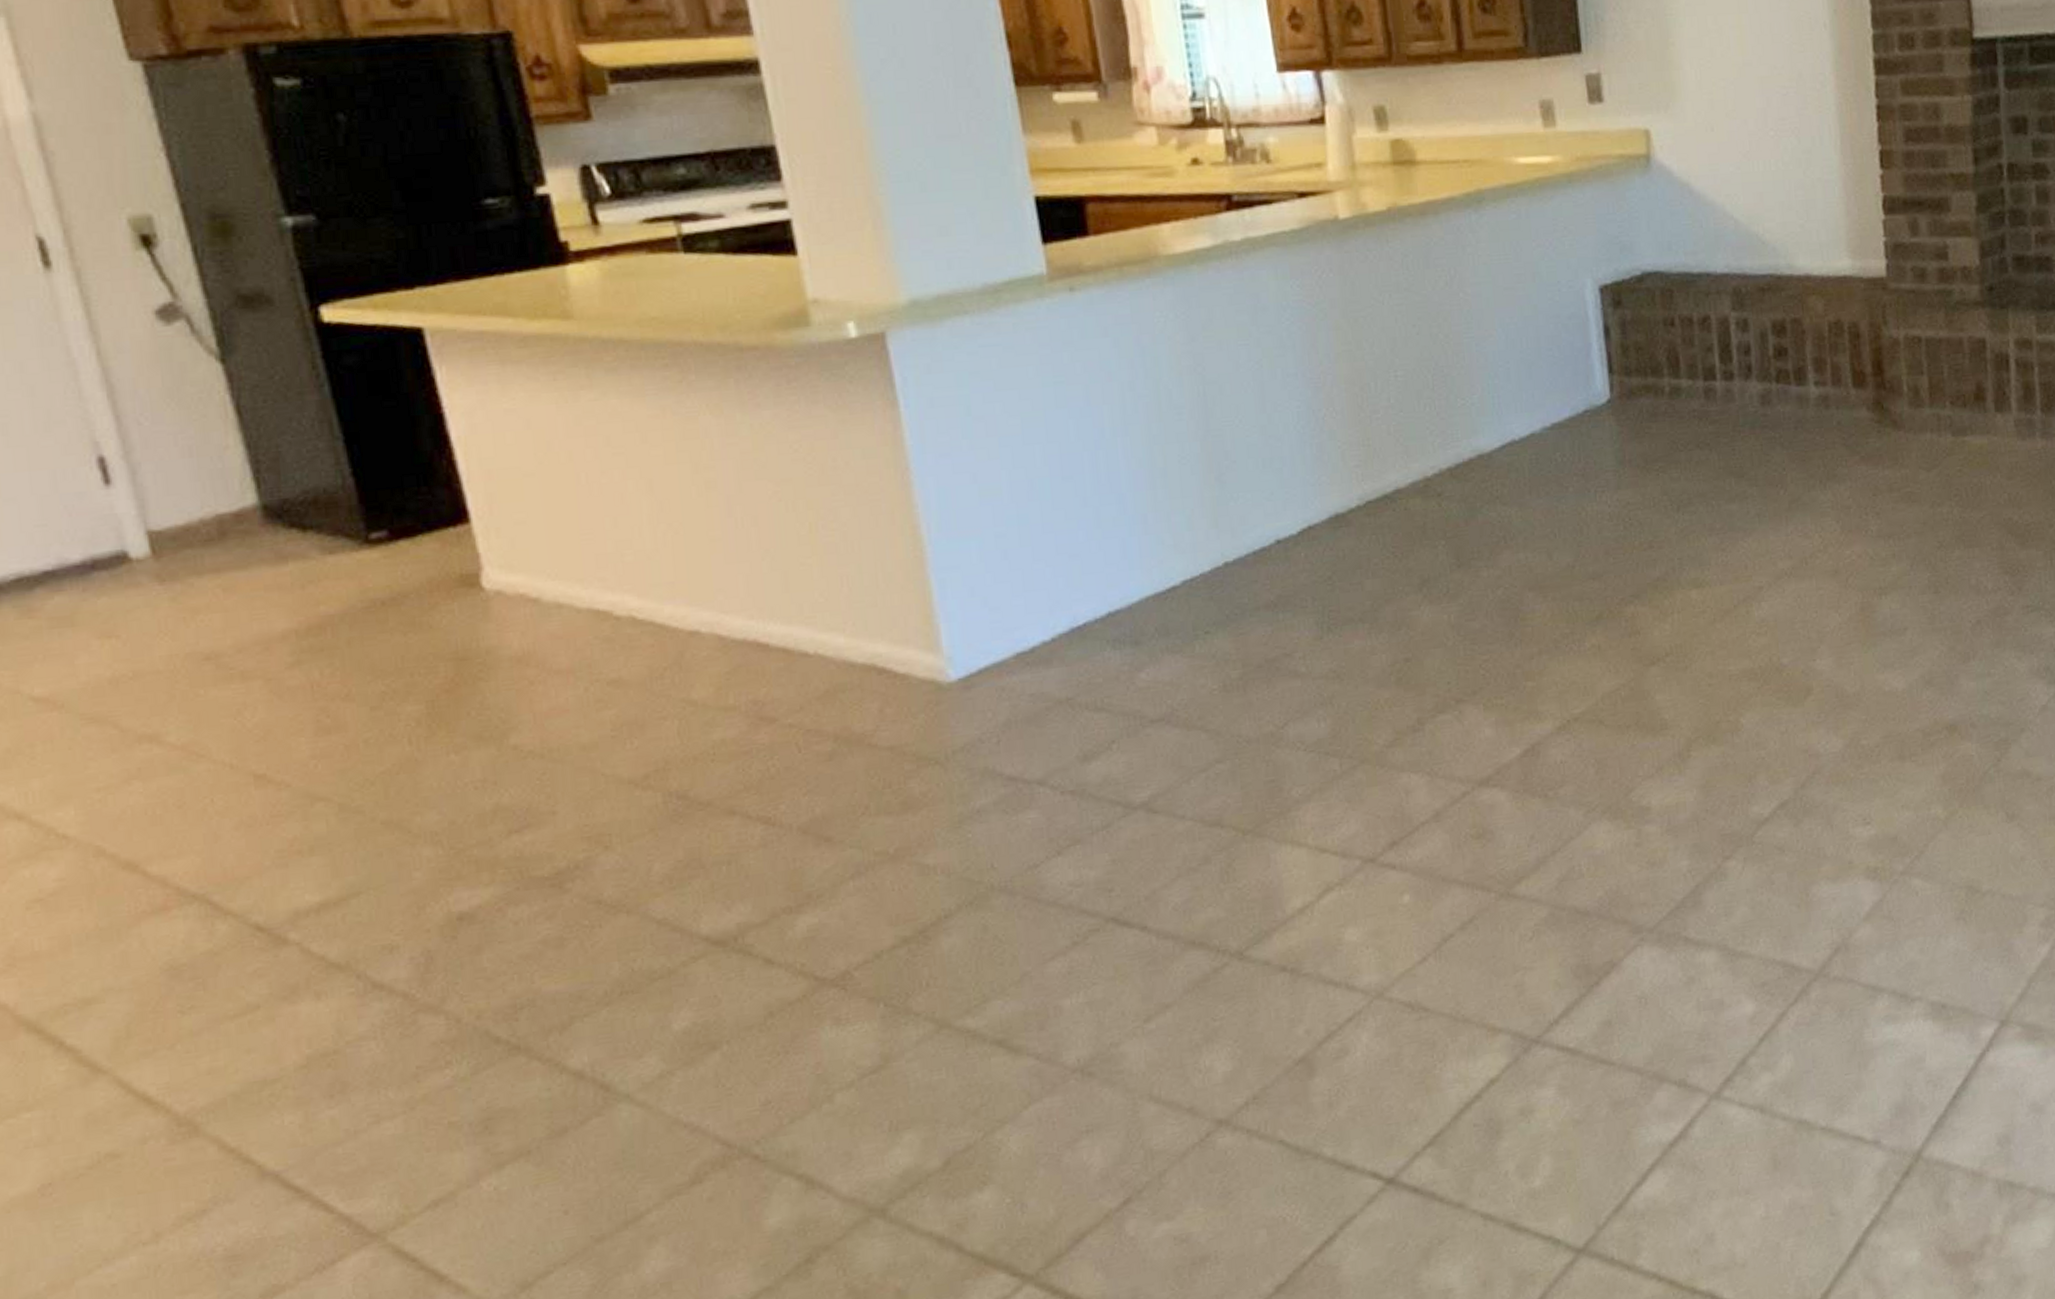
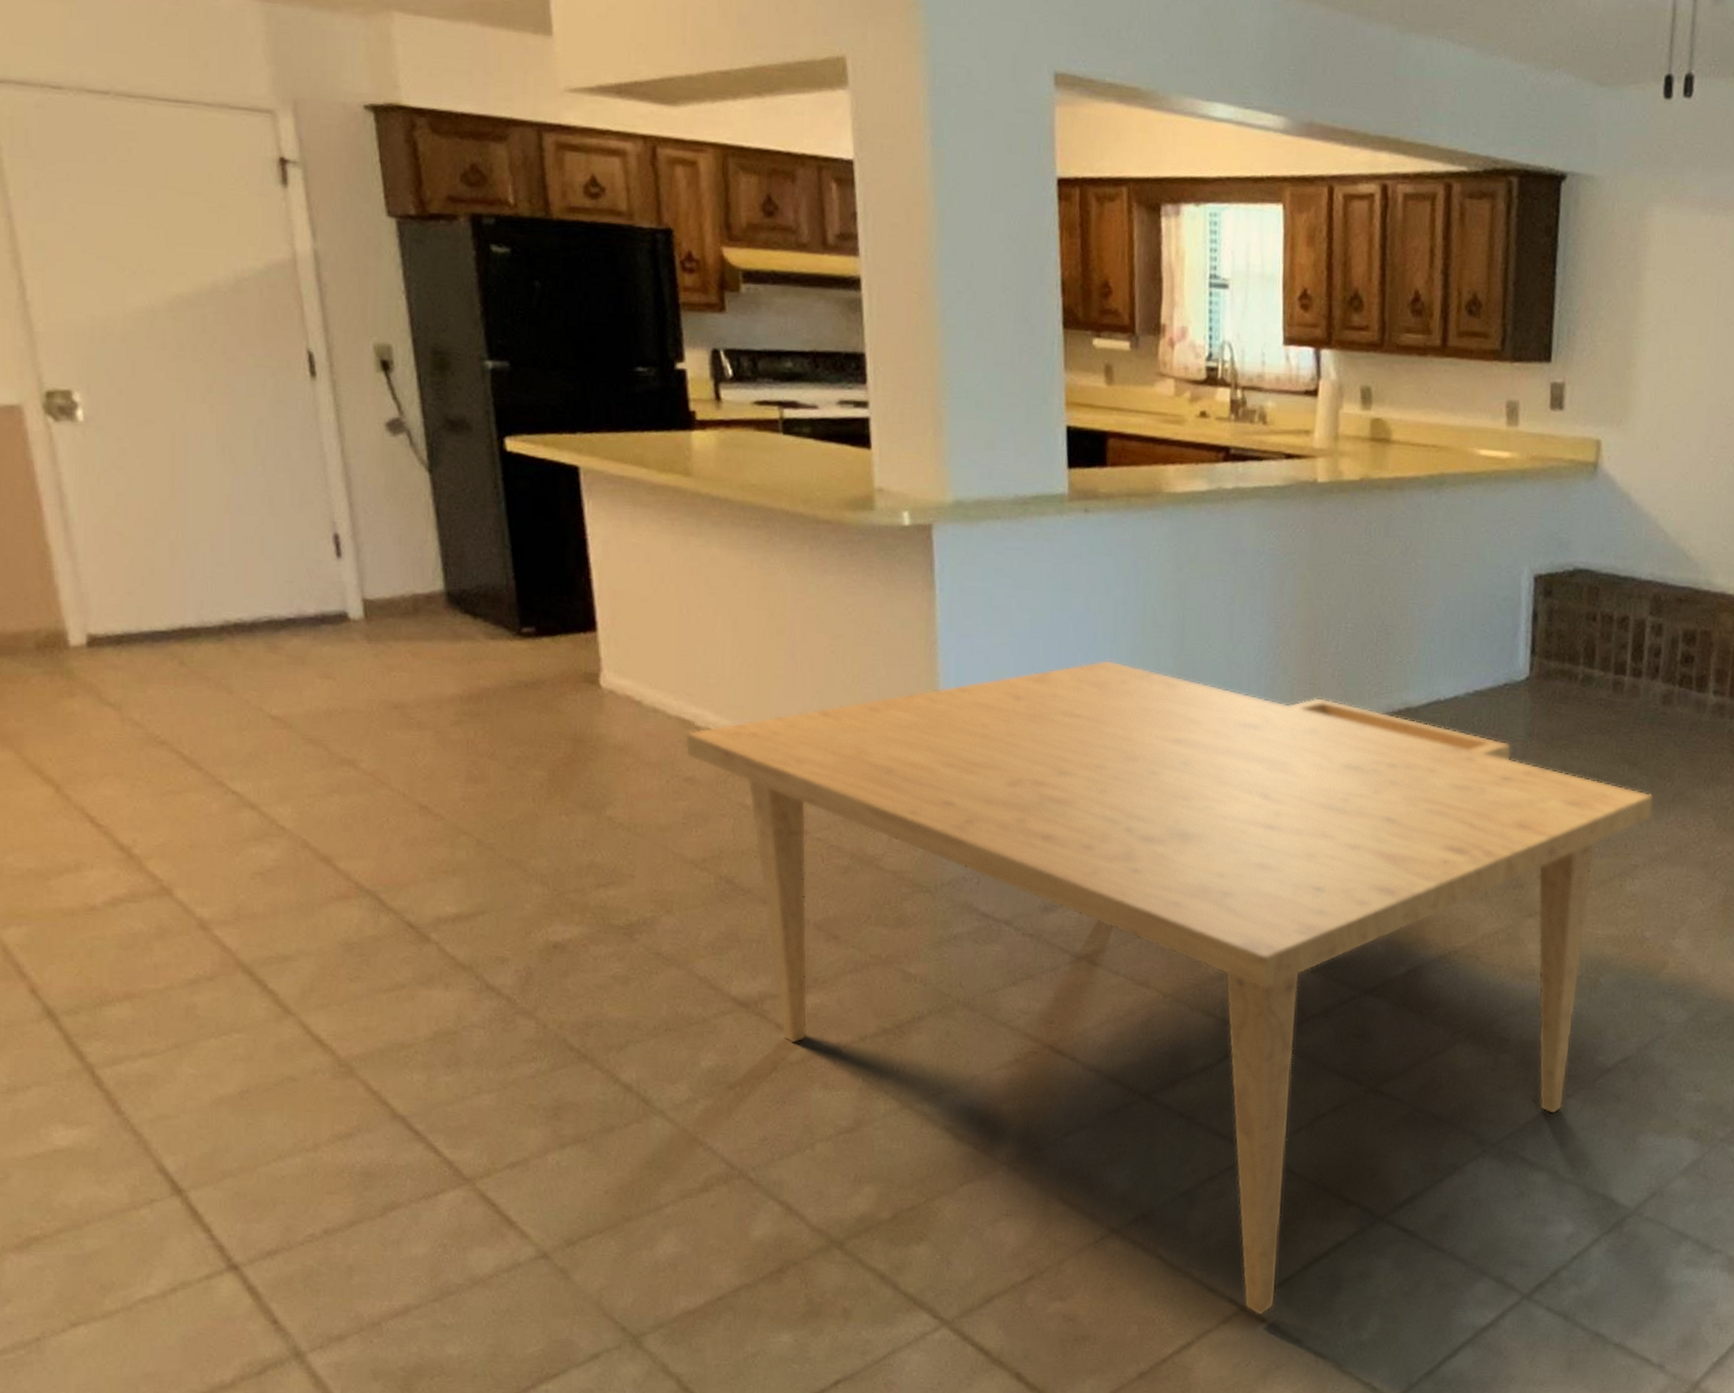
dining table: none [601,455,1771,1186] -> present [684,659,1655,1316]

